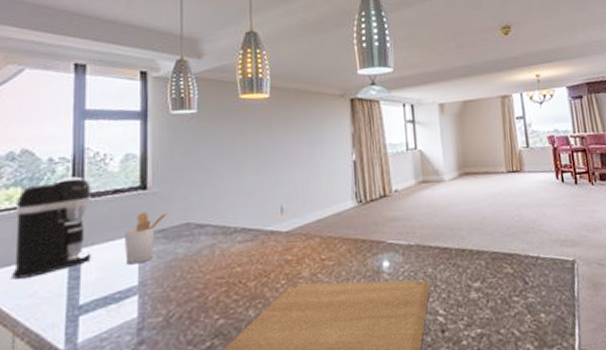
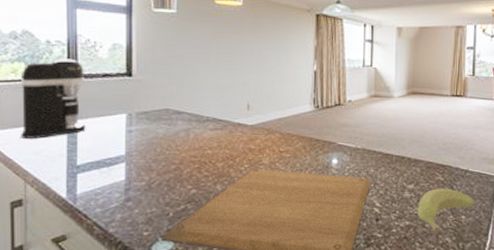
utensil holder: present [124,212,168,265] -> none [113,96,150,138]
banana: none [488,281,553,342] -> present [417,188,475,235]

